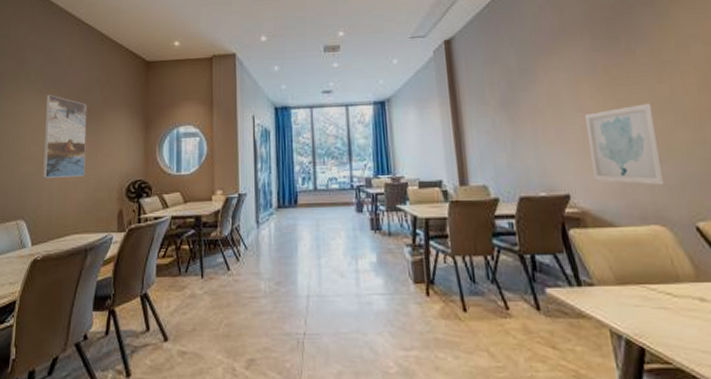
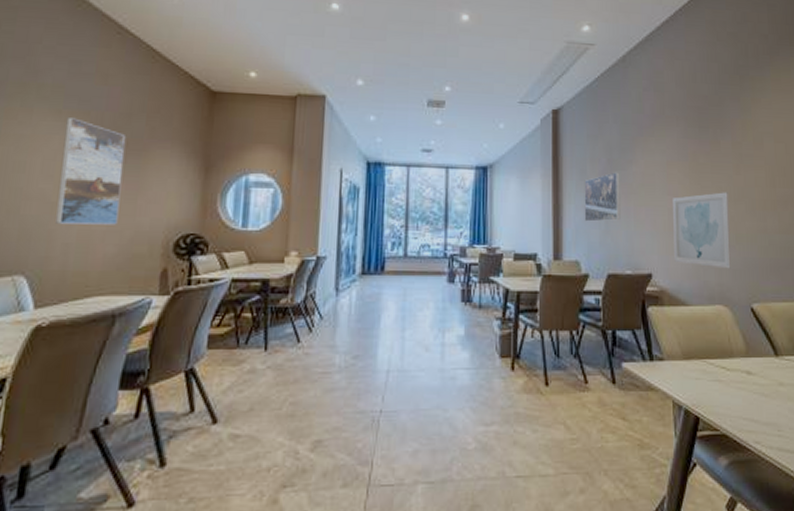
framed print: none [484,94,528,146] -> present [584,172,621,222]

